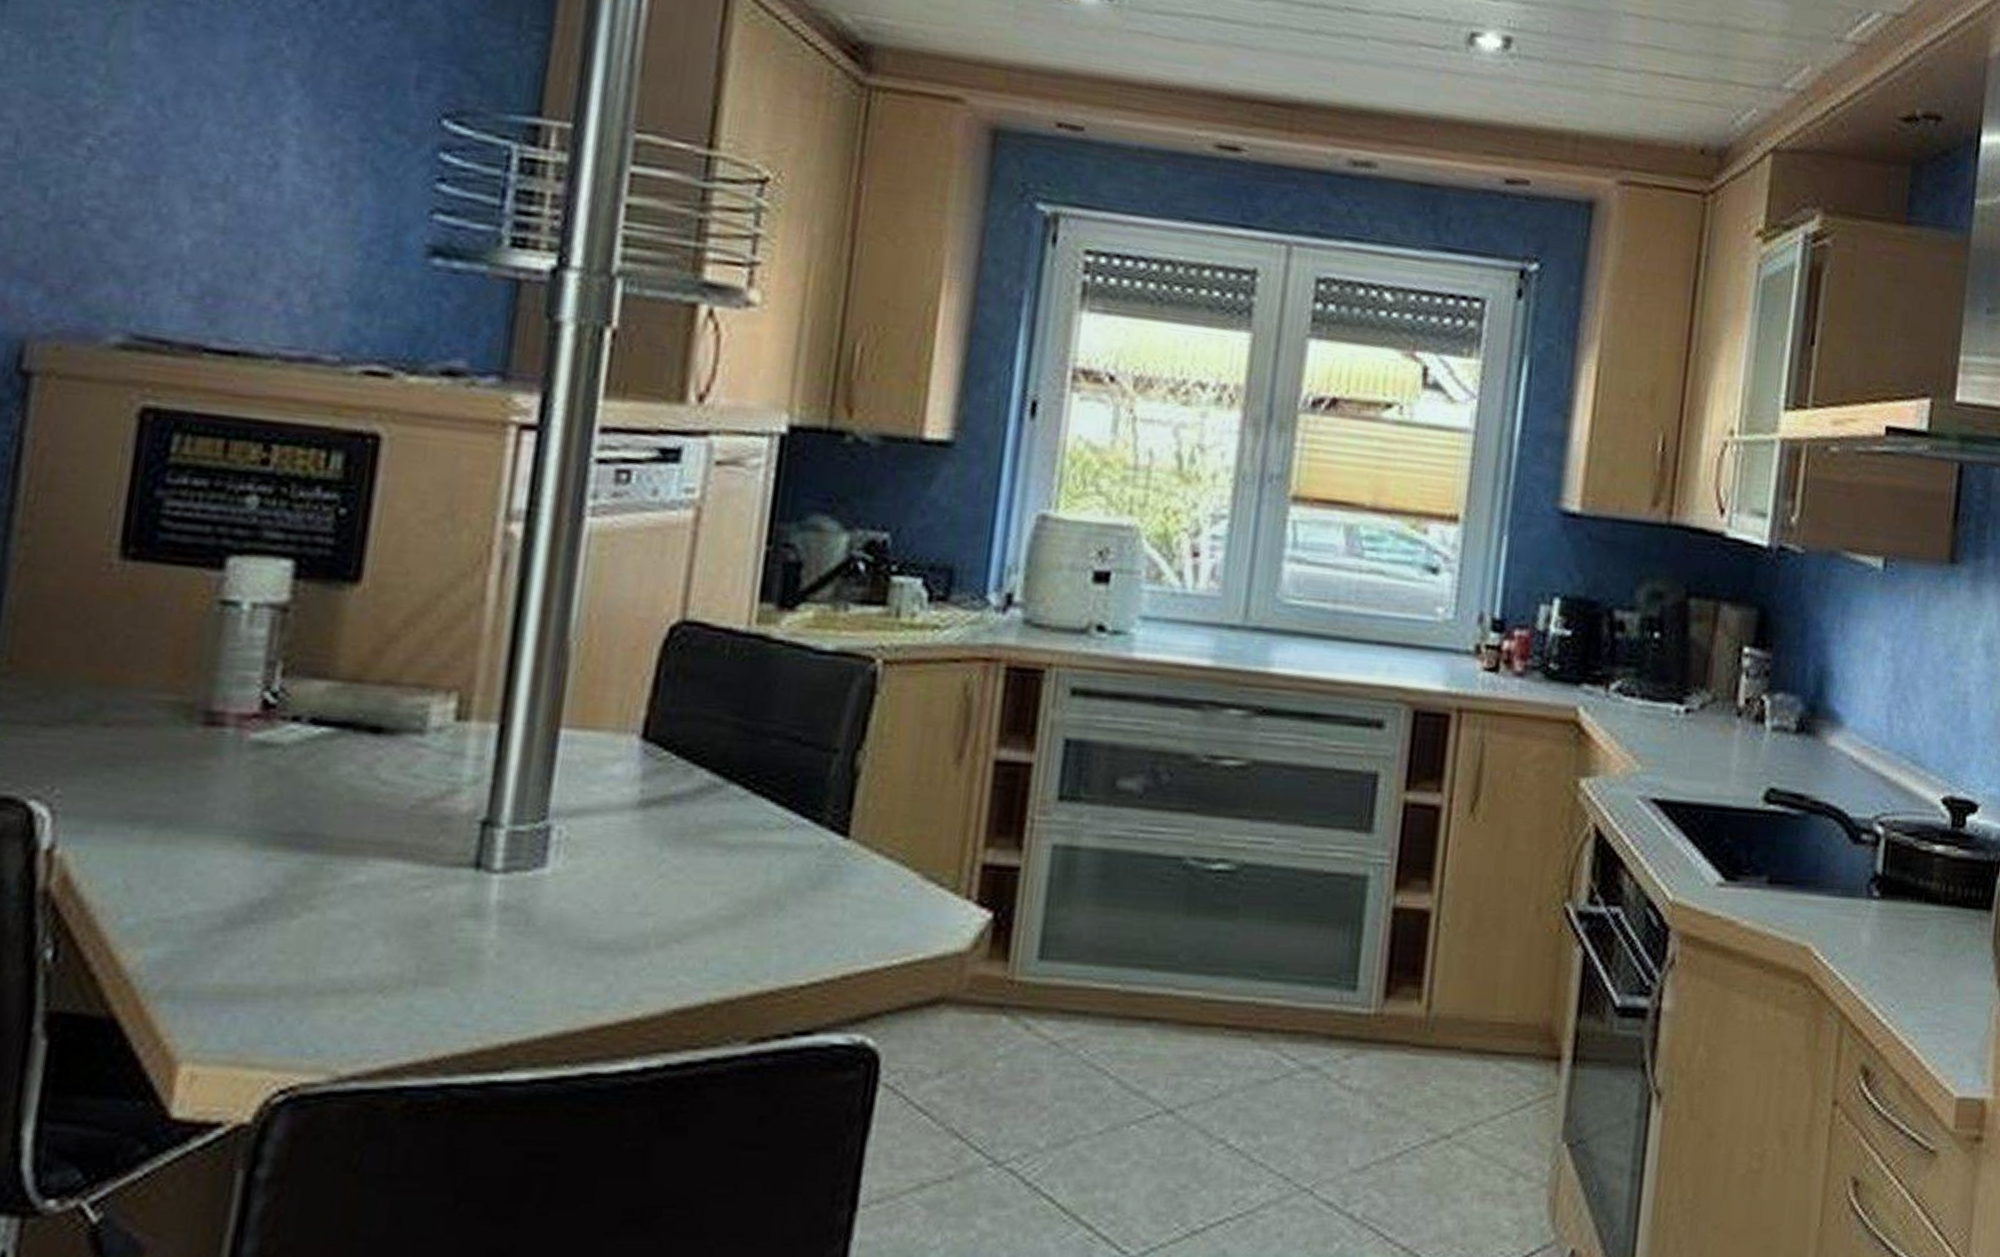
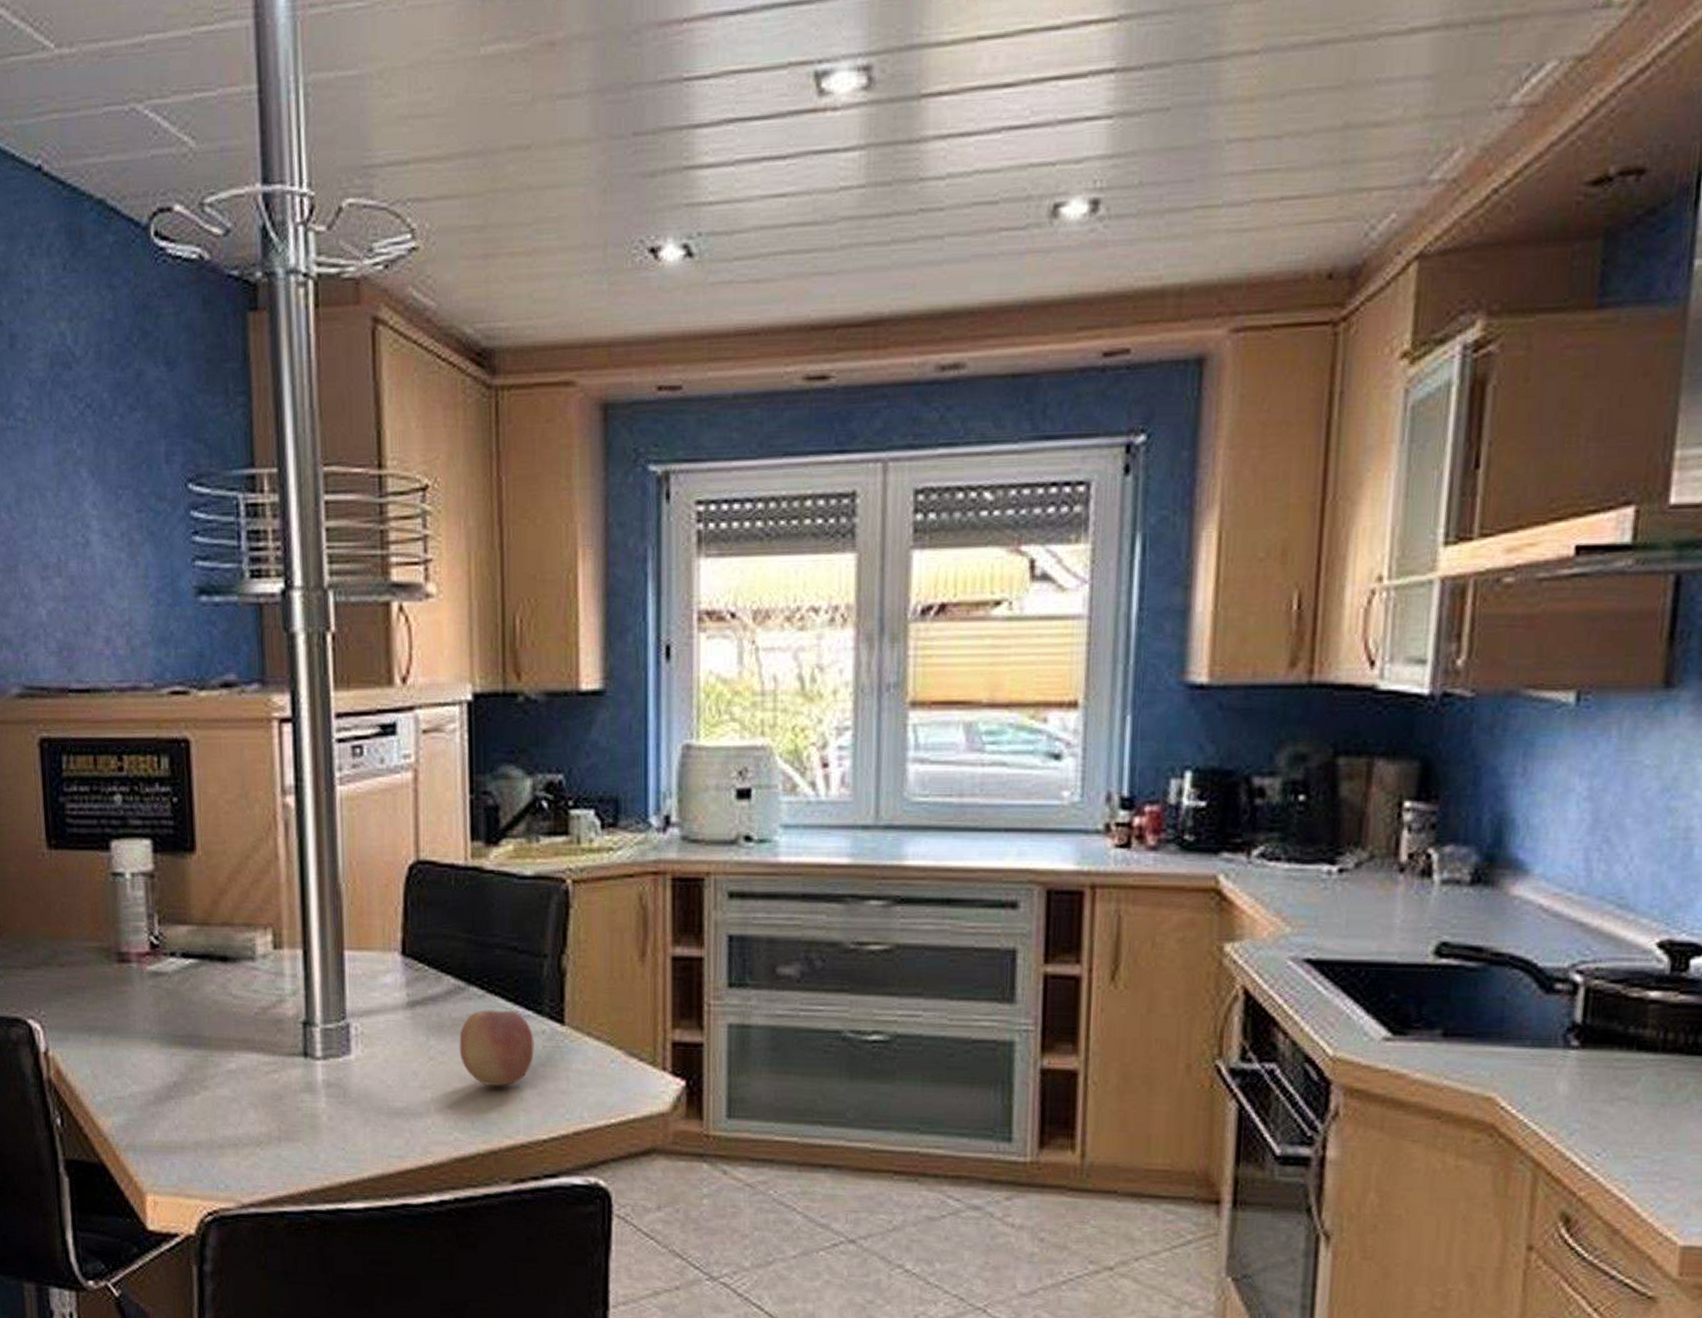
fruit: none [702,814,807,914] -> present [459,1010,534,1086]

